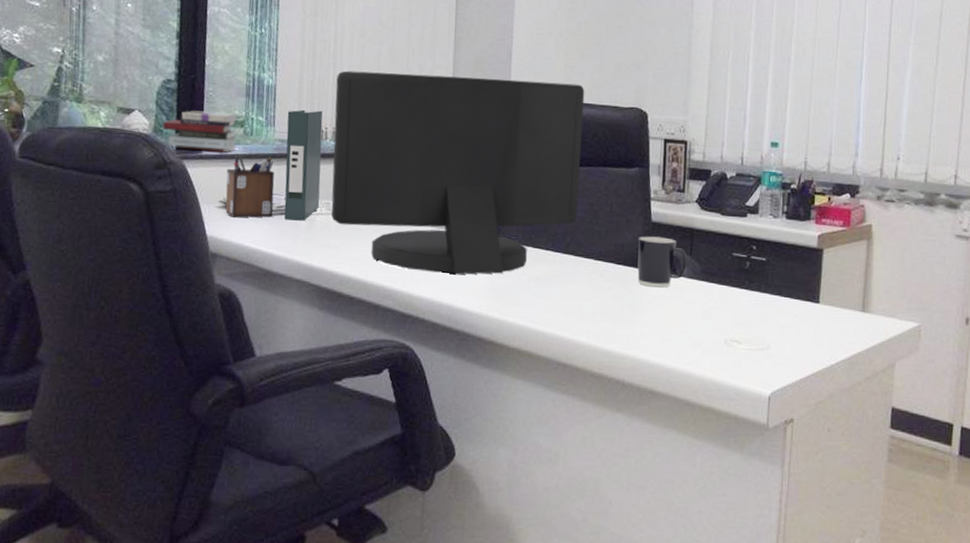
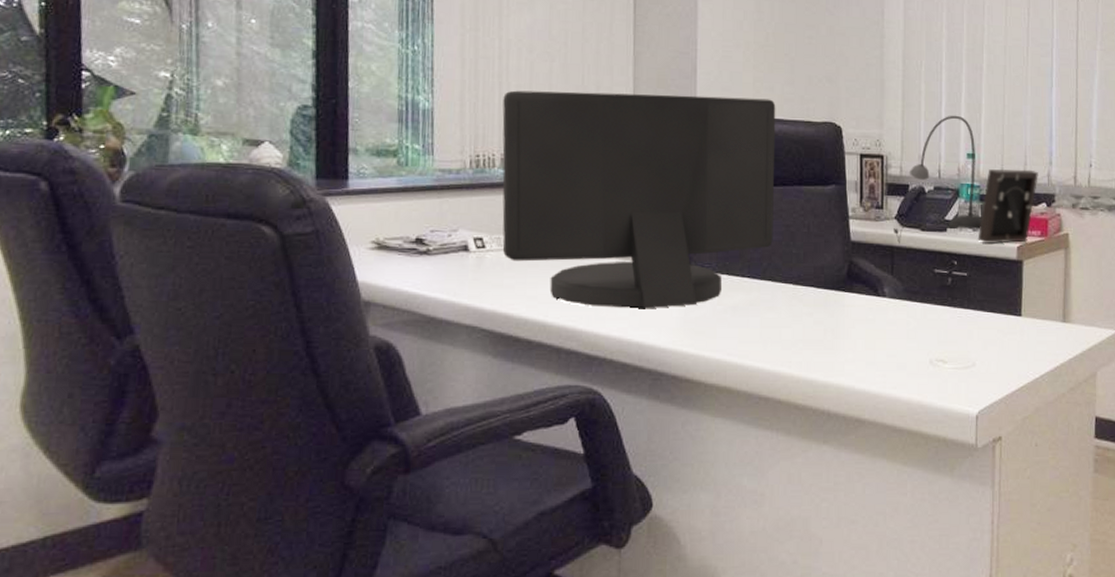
books: present [162,110,237,153] -> none [299,140,389,186]
desk organizer: present [225,153,275,218] -> none [378,187,436,260]
binder: present [284,109,323,221] -> none [447,135,490,259]
mug: present [637,236,687,288] -> none [837,256,889,310]
desk lamp: none [694,104,783,227] -> present [894,115,982,244]
picture frame: none [778,158,843,231] -> present [977,169,1038,244]

